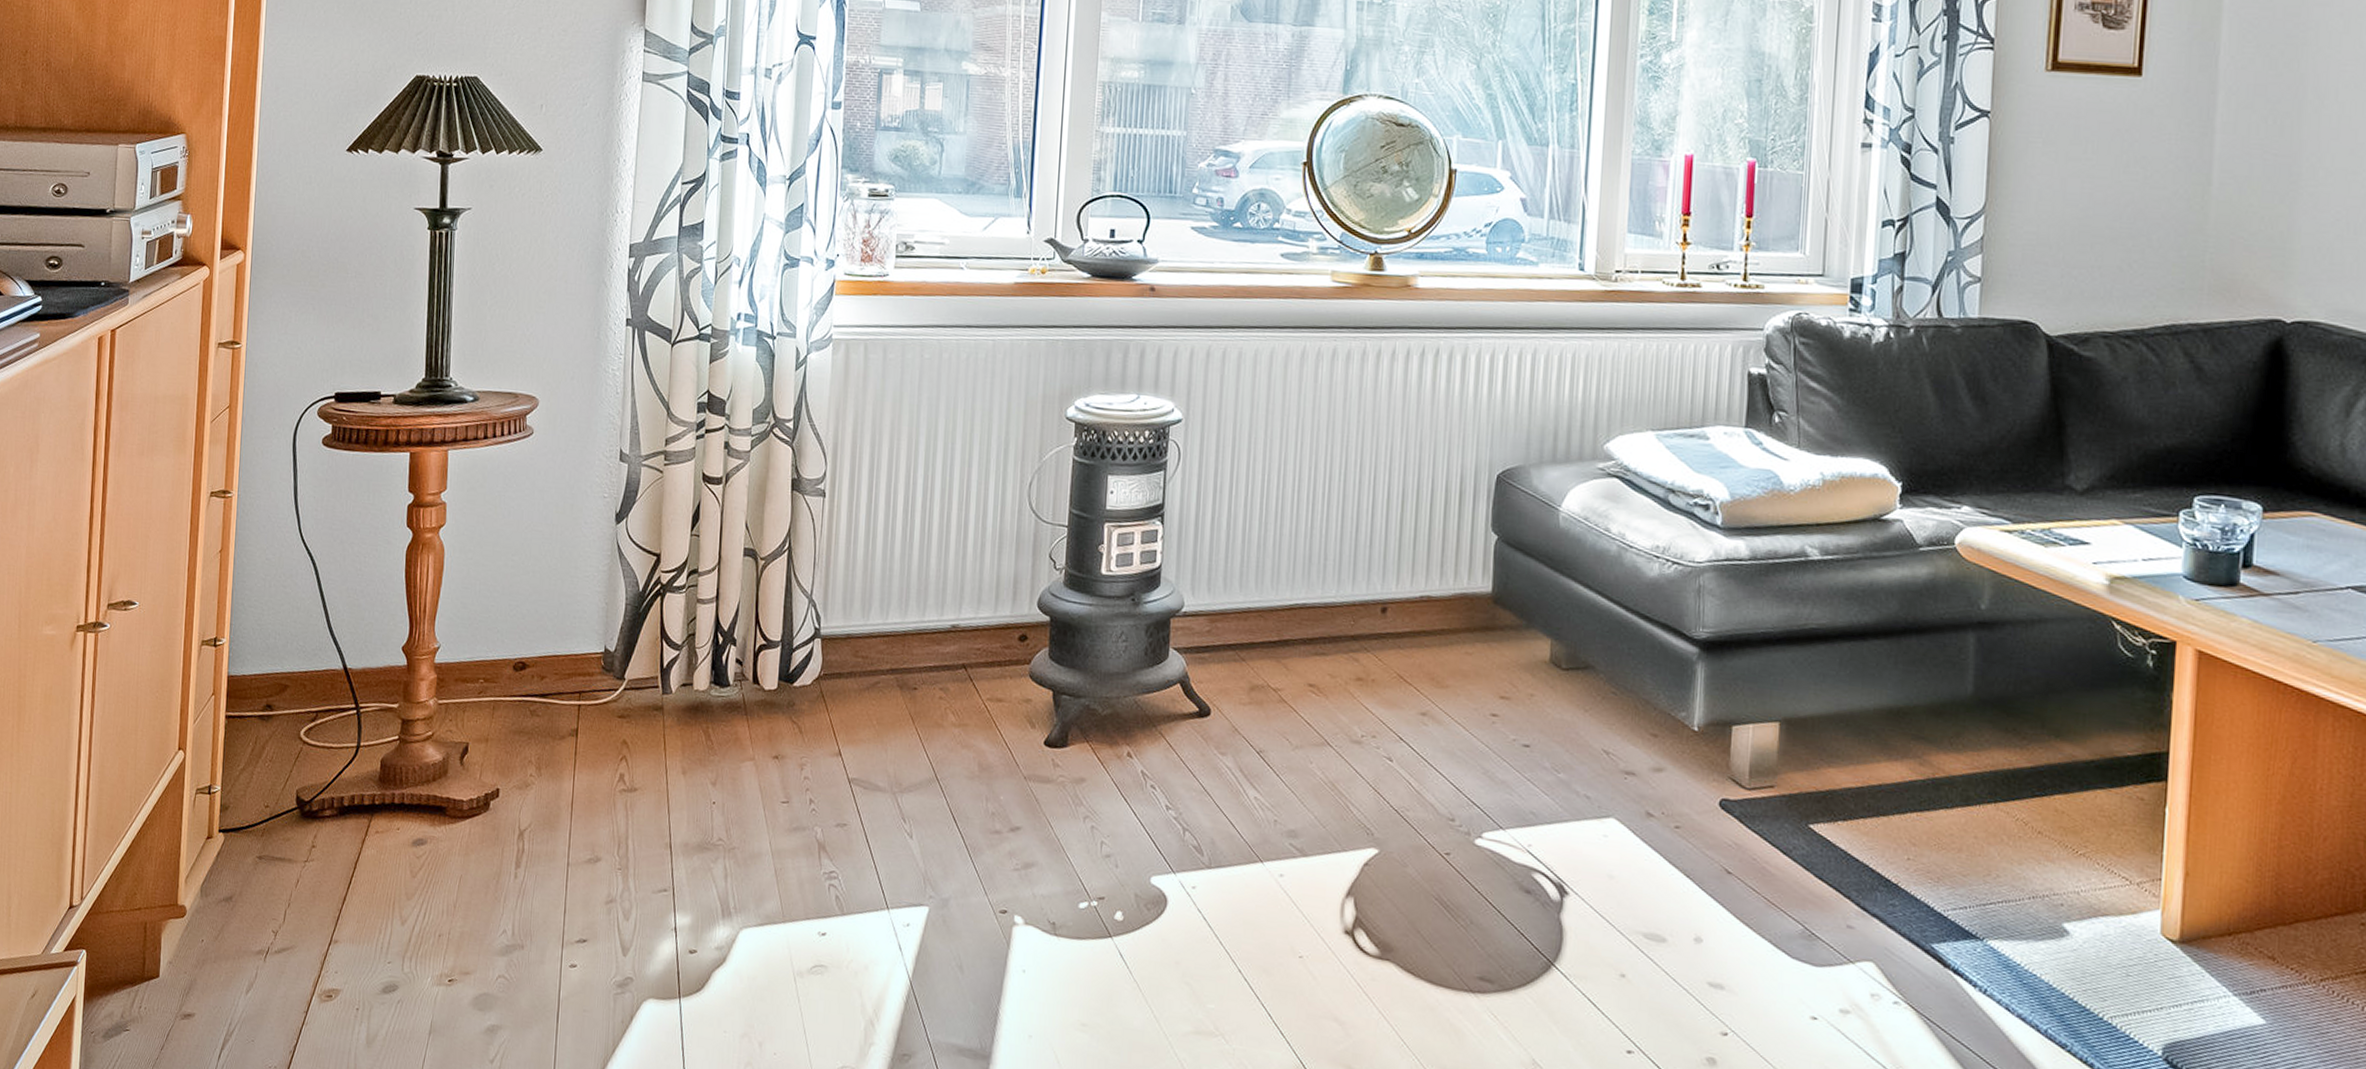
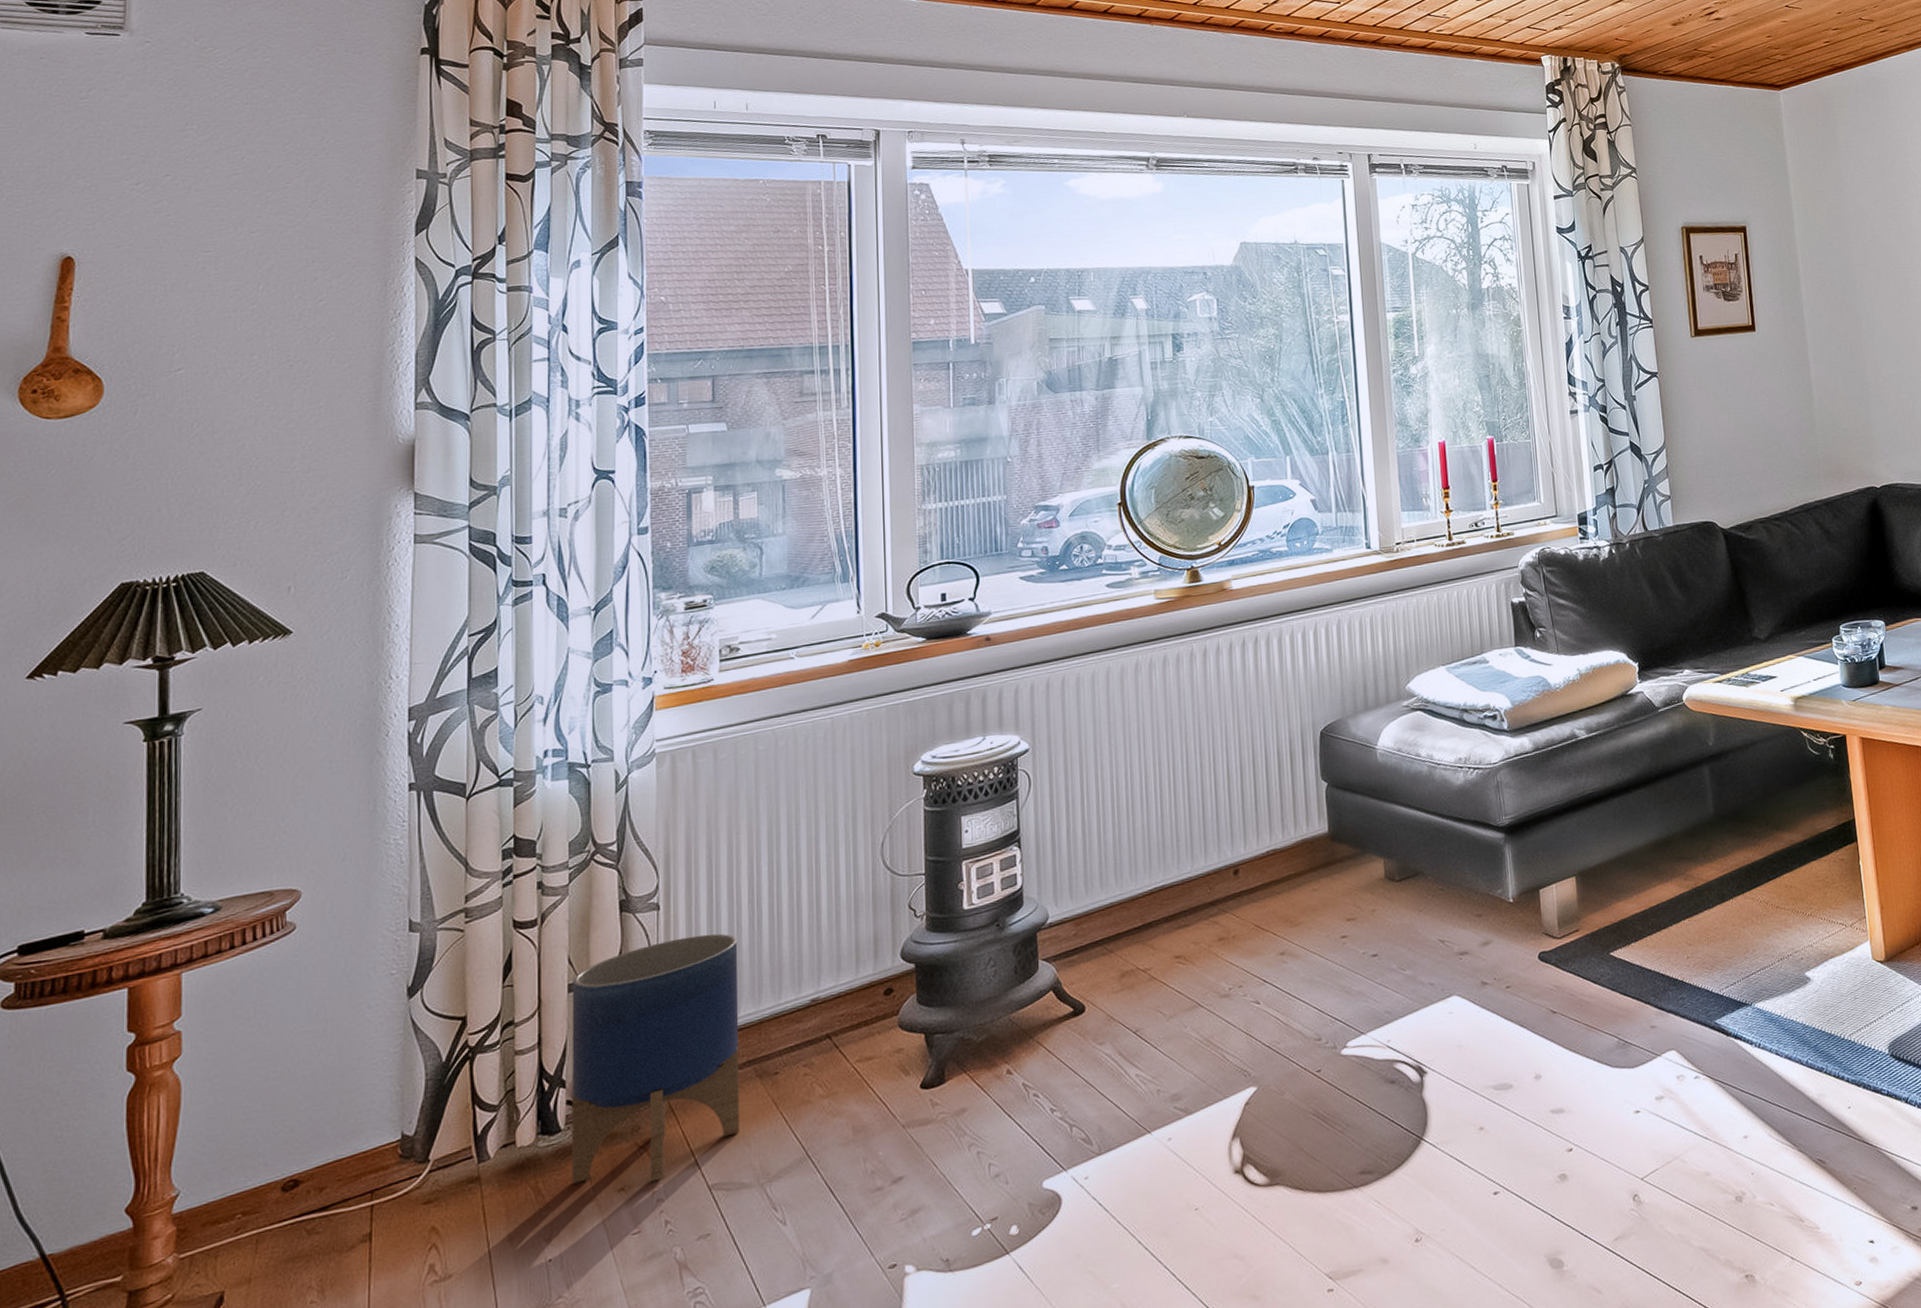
planter: none [736,529,891,759] -> present [572,933,740,1184]

